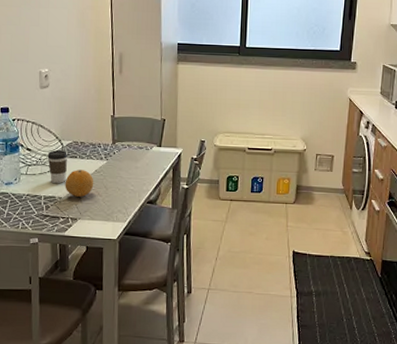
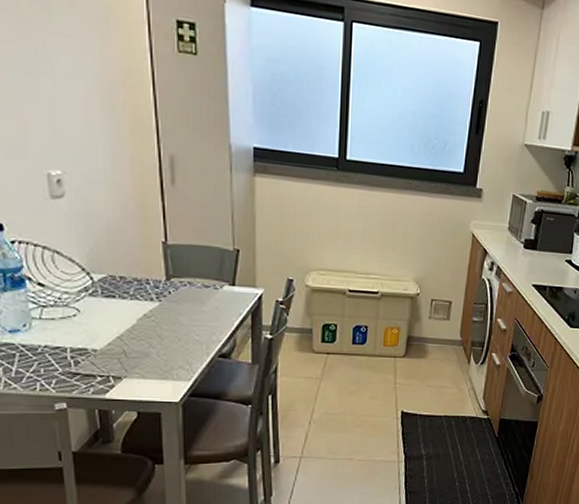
coffee cup: present [47,150,67,183] -> none [70,286,102,331]
fruit: present [65,170,94,197] -> none [100,313,143,349]

